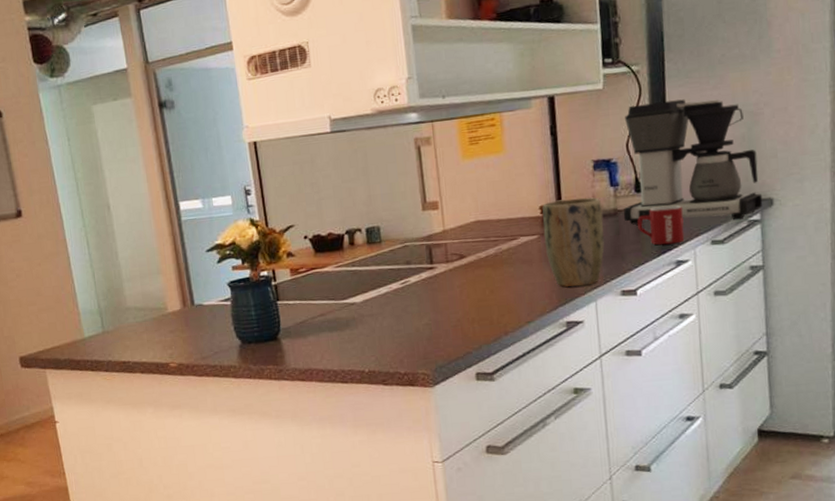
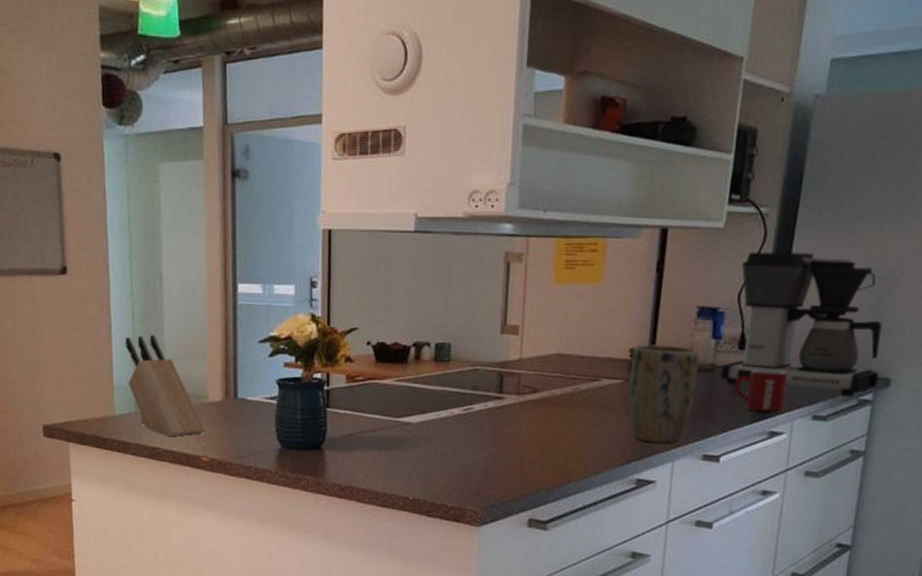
knife block: none [84,259,169,350] -> present [125,334,205,437]

